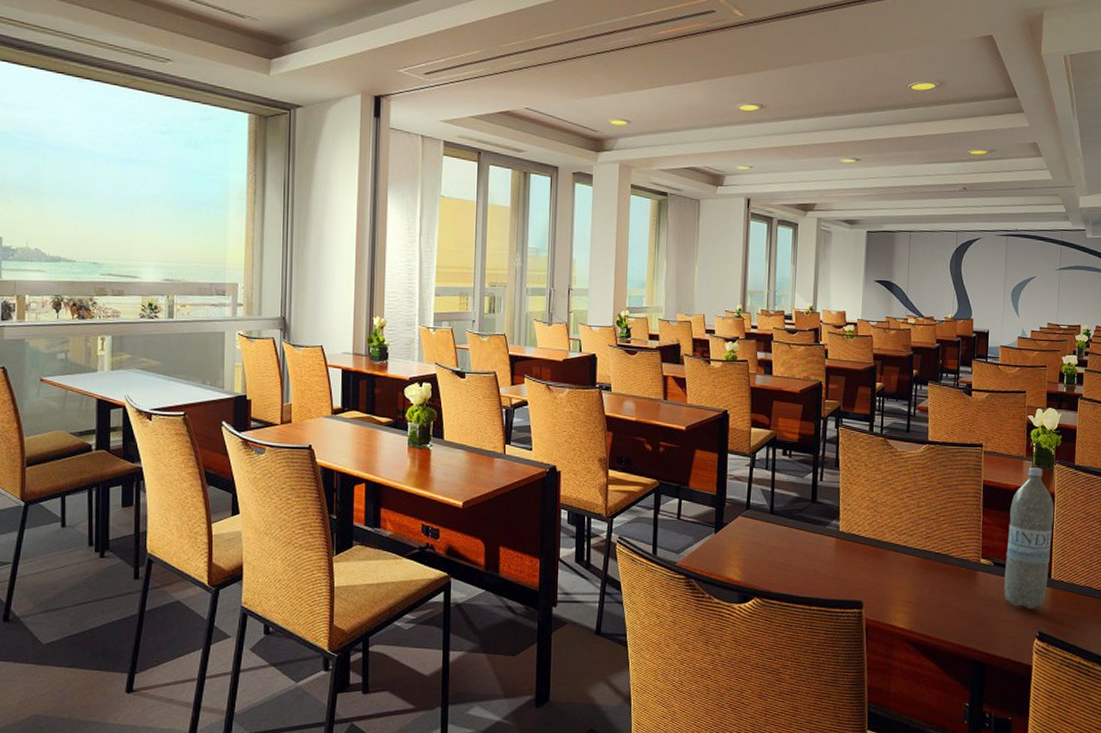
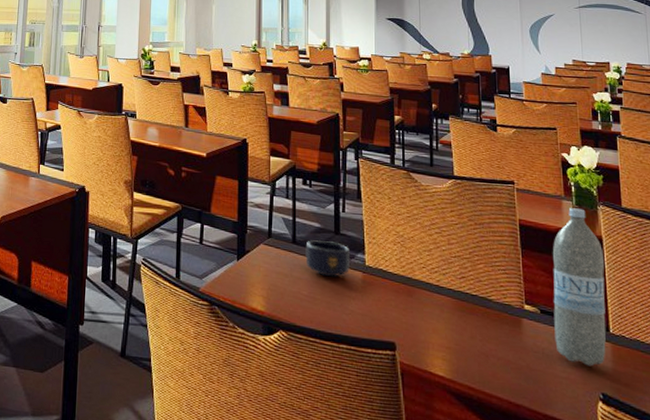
mug: none [782,509,826,544] -> present [305,239,351,277]

